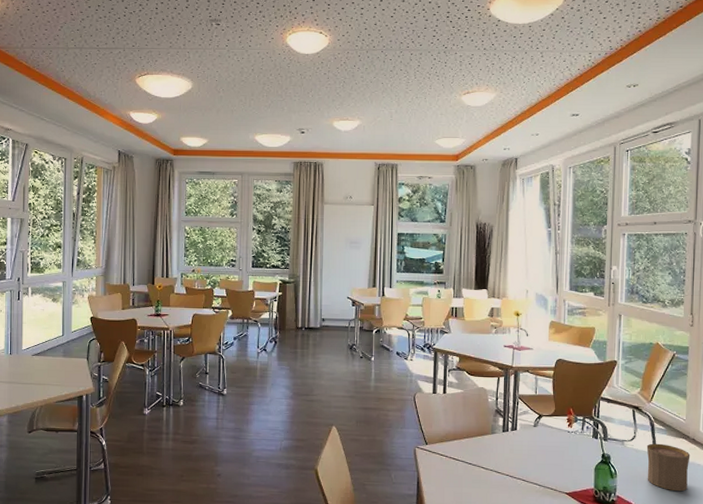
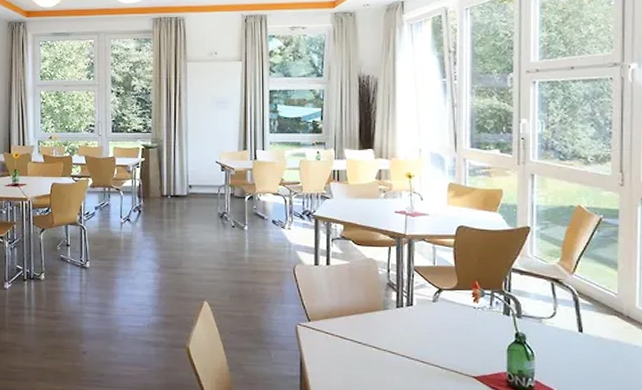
cup: present [646,443,690,492] -> none [570,321,625,377]

